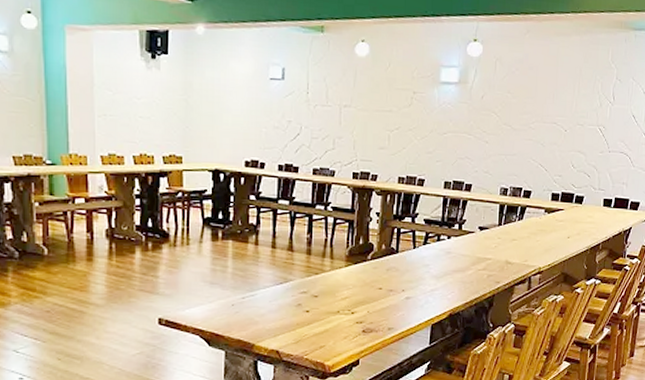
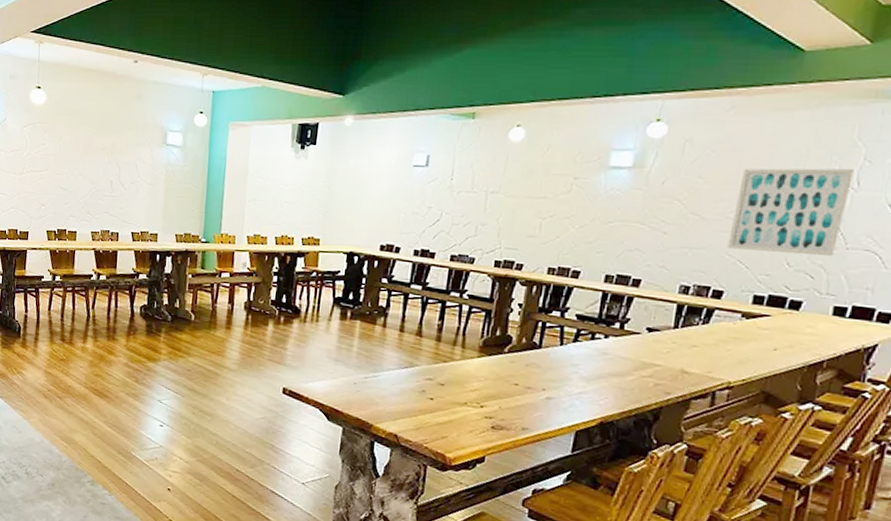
wall art: none [532,85,610,159] -> present [727,168,854,257]

